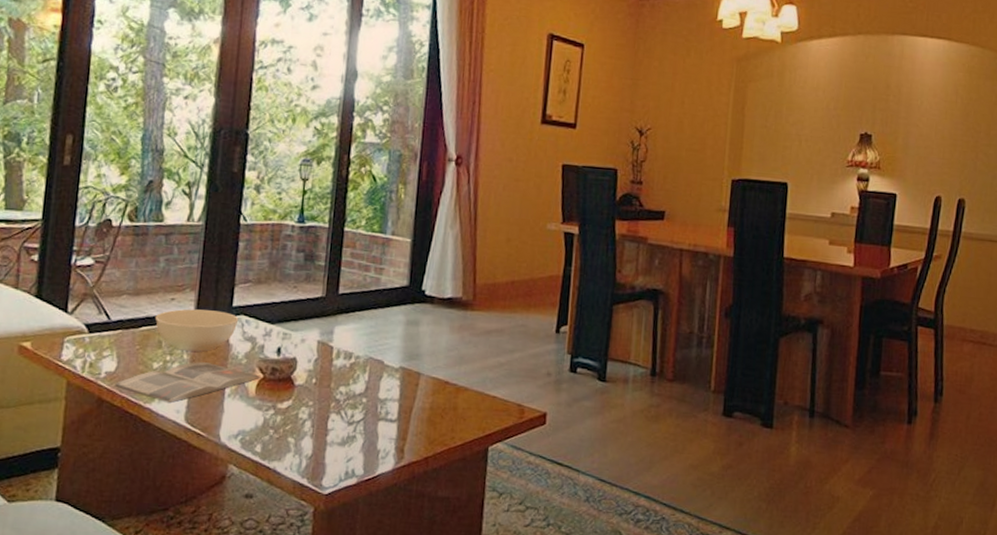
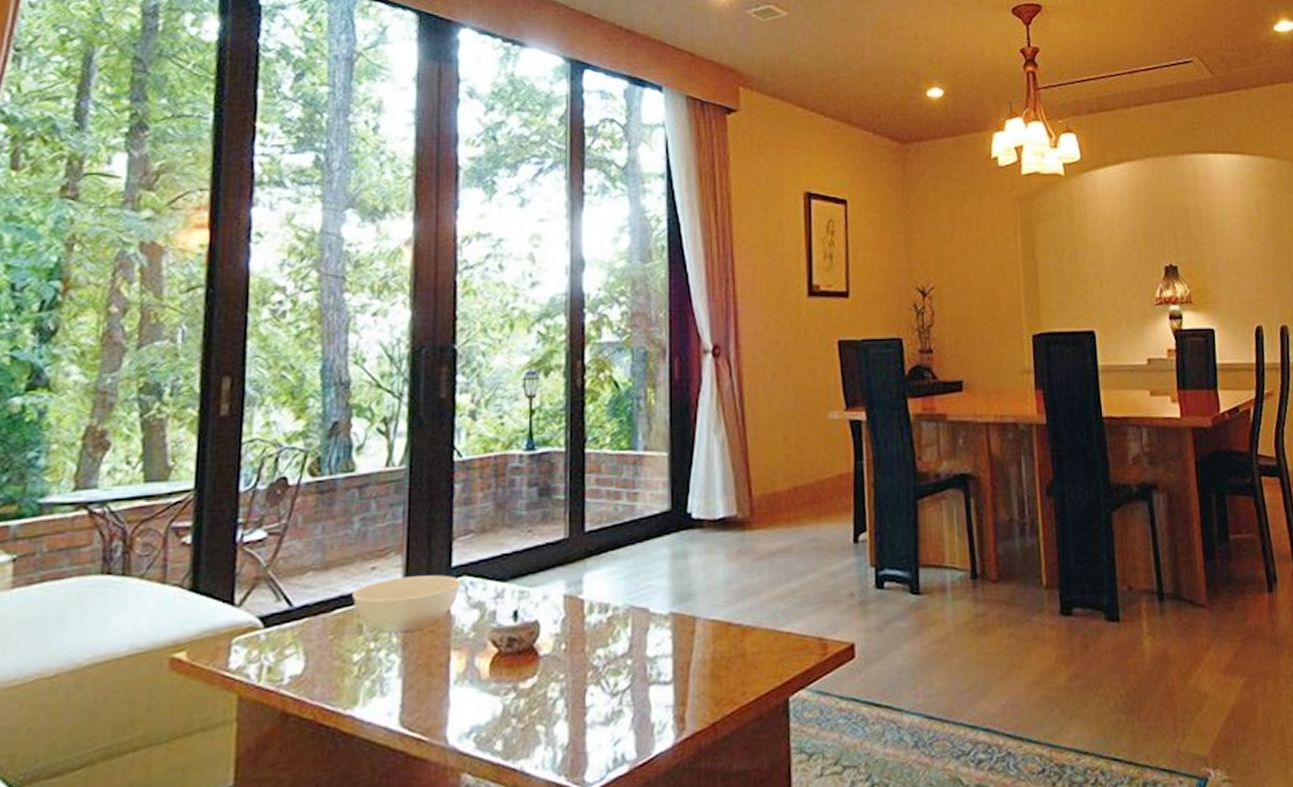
magazine: present [114,361,261,404] -> none [302,642,495,706]

